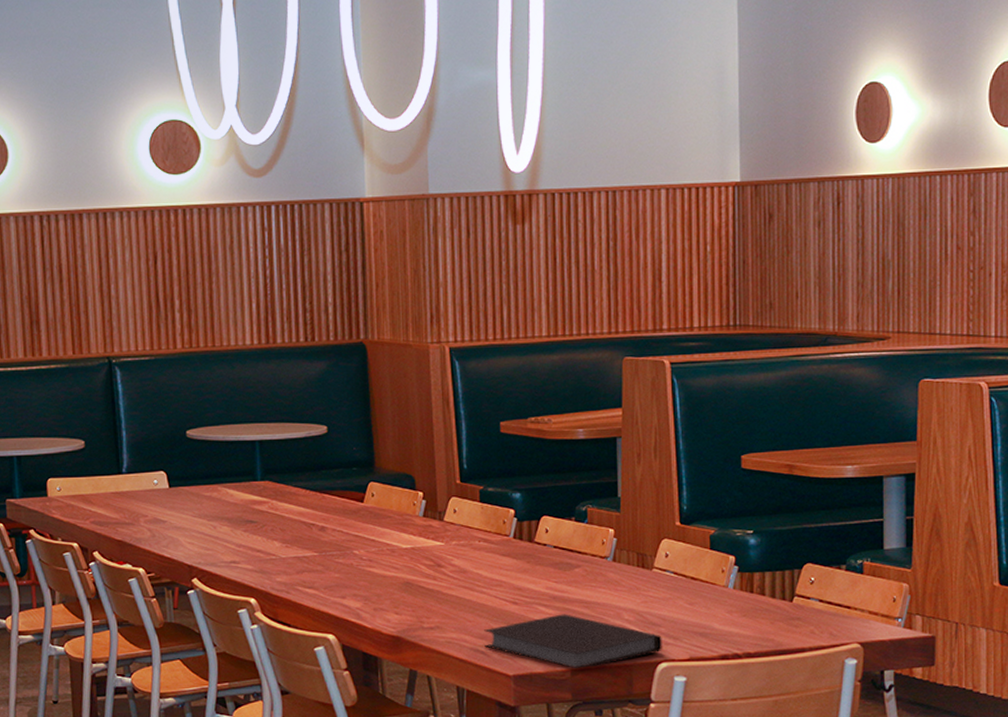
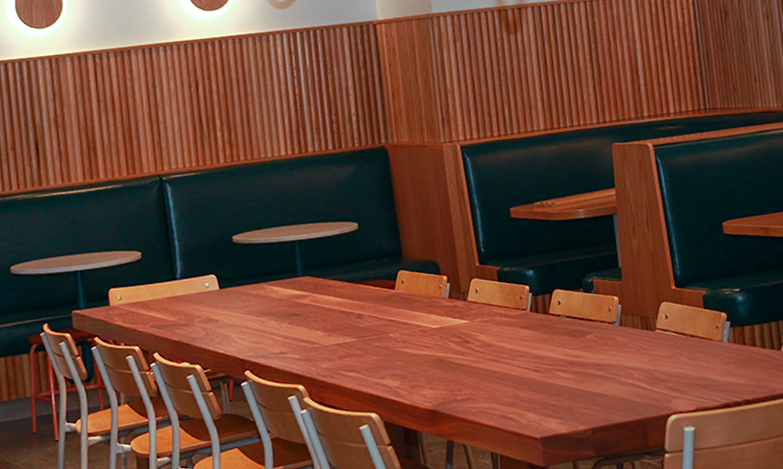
notebook: present [484,614,662,668] -> none [511,377,671,427]

